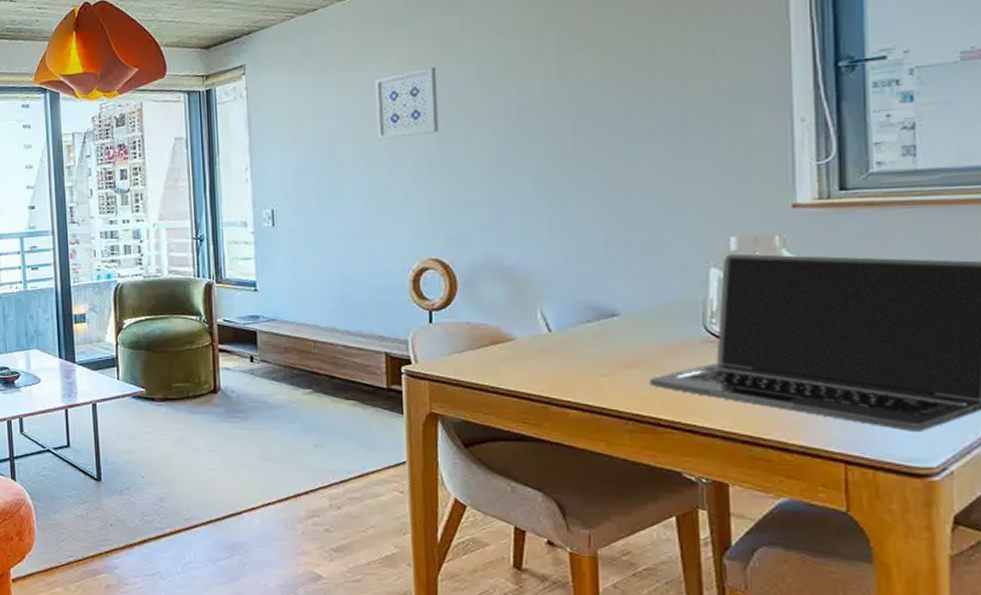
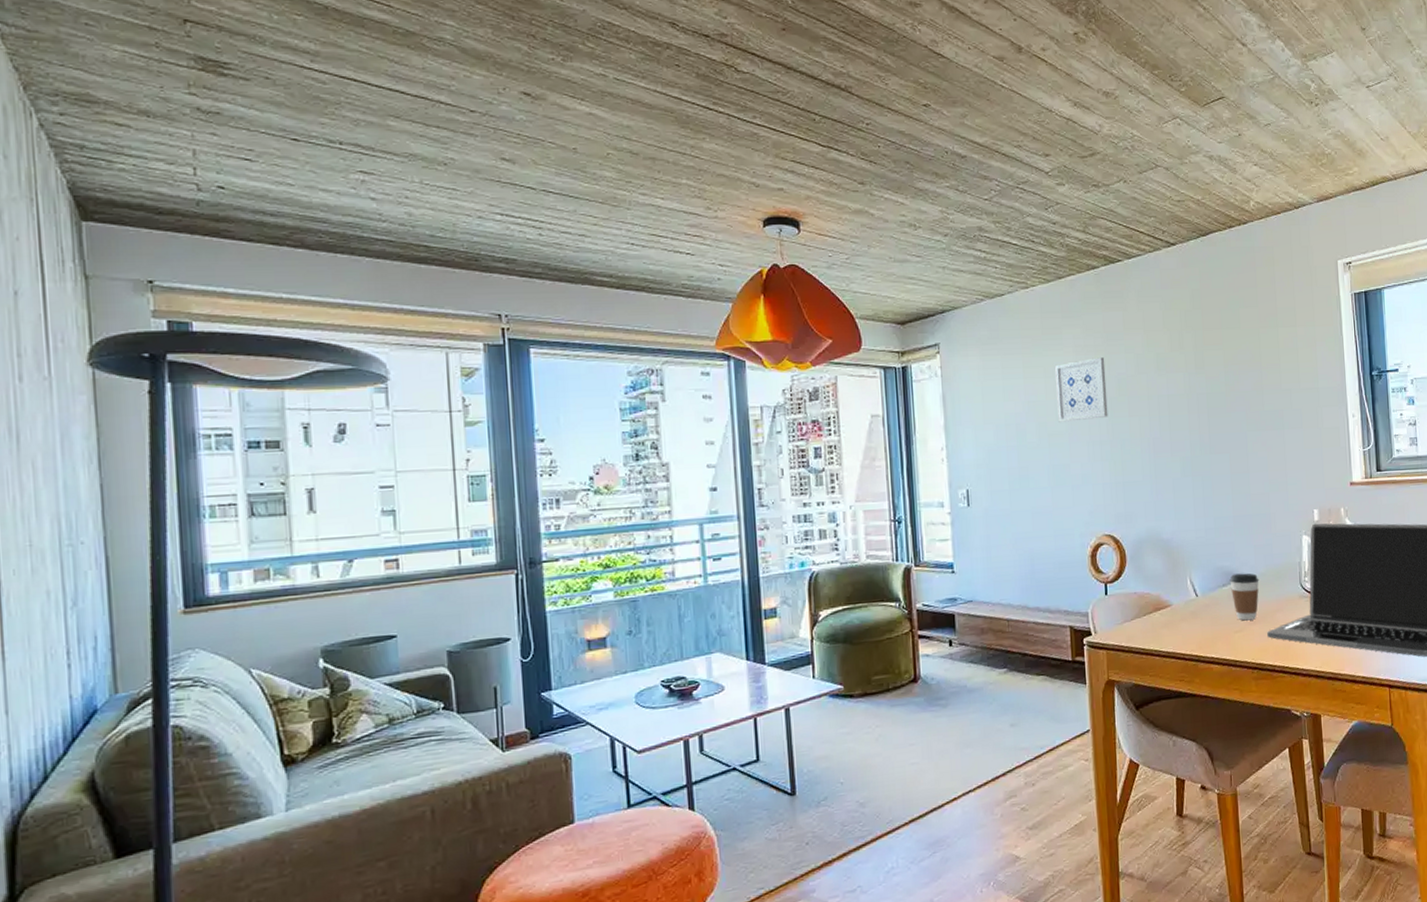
coffee cup: none [597,309,641,364] -> present [1229,573,1259,621]

